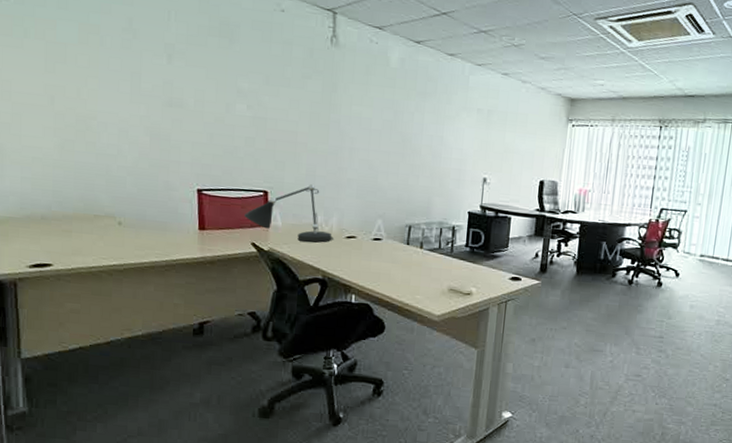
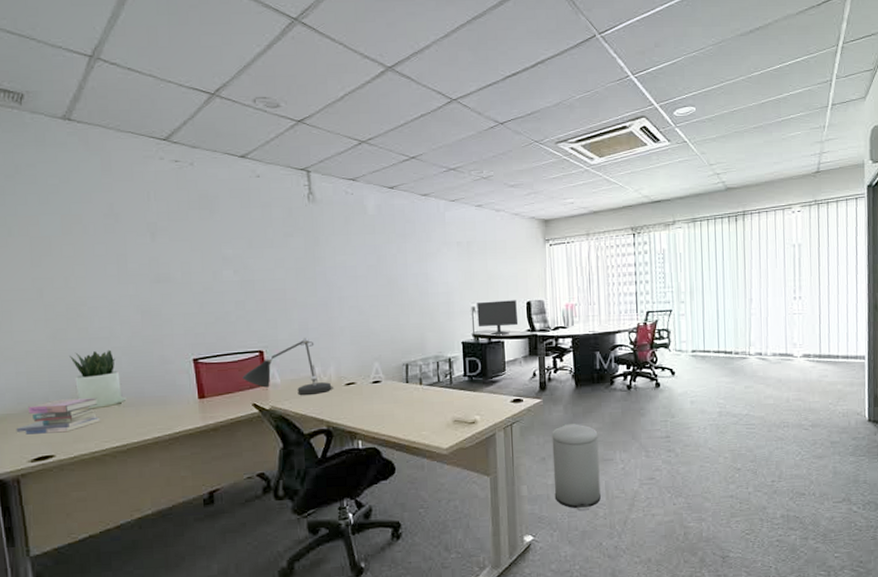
books: none [17,210,100,244] -> present [16,398,100,435]
planter: none [75,165,128,225] -> present [70,349,127,409]
computer monitor: none [487,174,530,211] -> present [477,300,519,336]
pedal bin: none [539,309,592,396] -> present [552,424,601,510]

